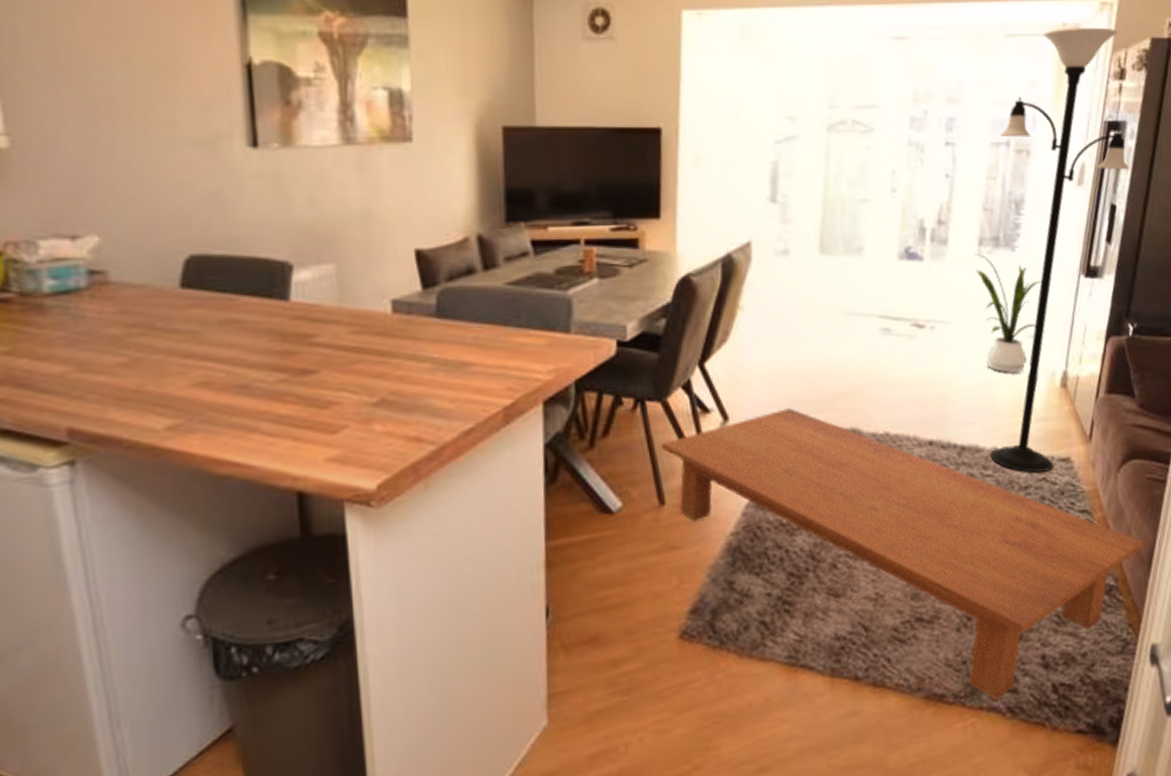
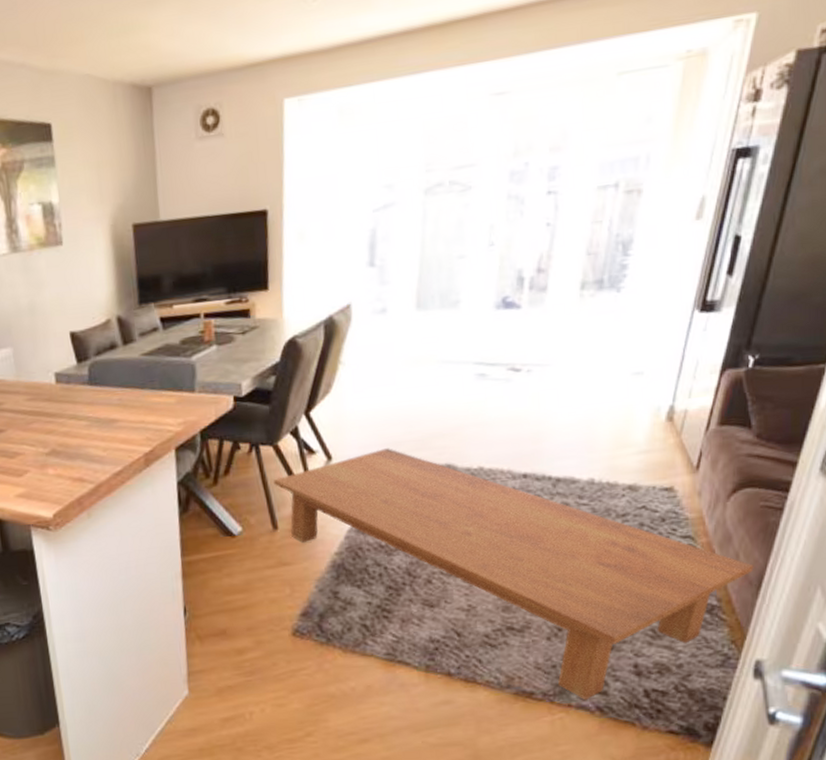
house plant: present [975,254,1045,373] -> none [577,298,651,409]
floor lamp: present [990,27,1130,473] -> none [586,47,761,502]

